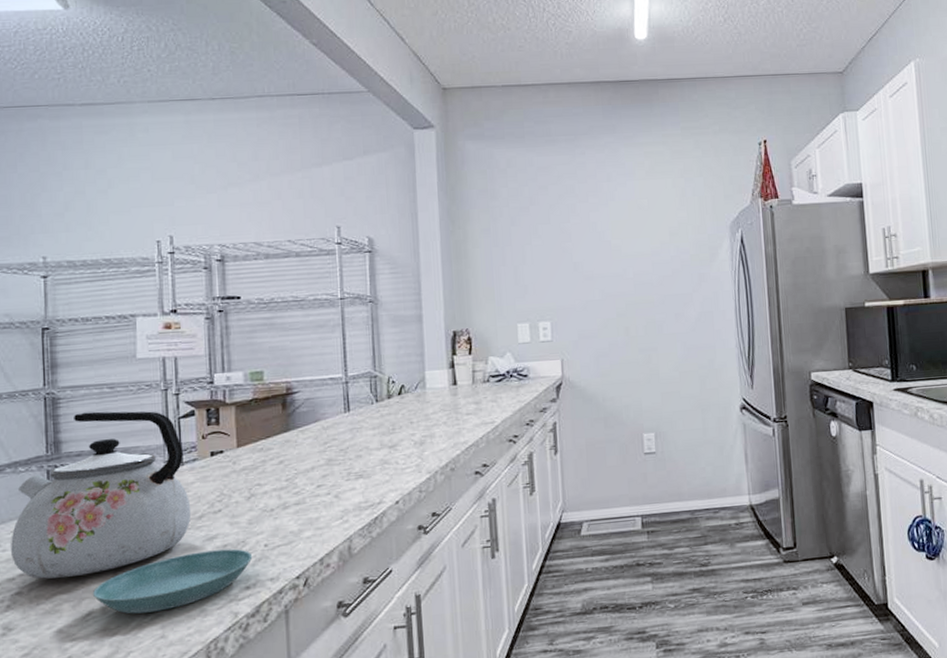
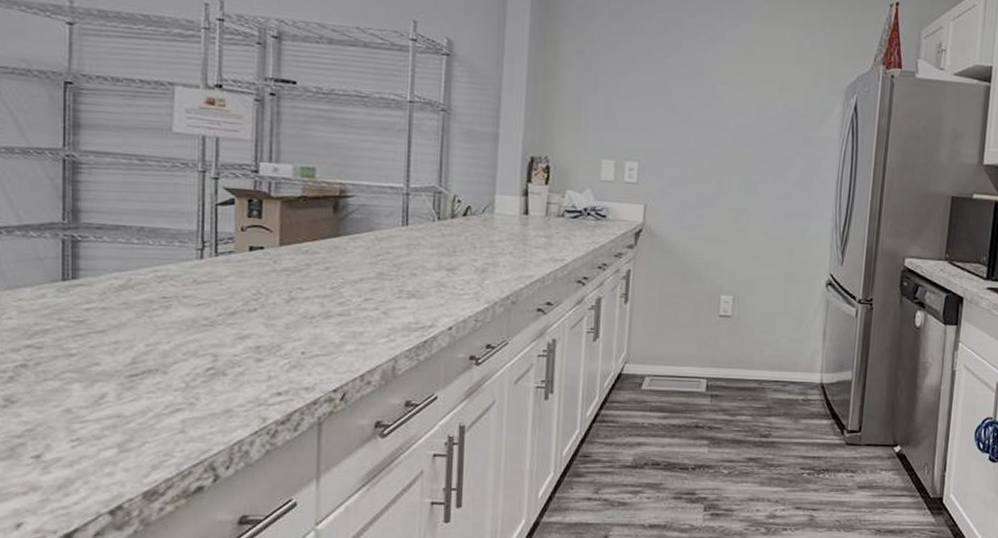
kettle: present [11,411,192,579] -> none [17,182,223,357]
saucer: present [92,549,253,614] -> none [106,349,288,405]

